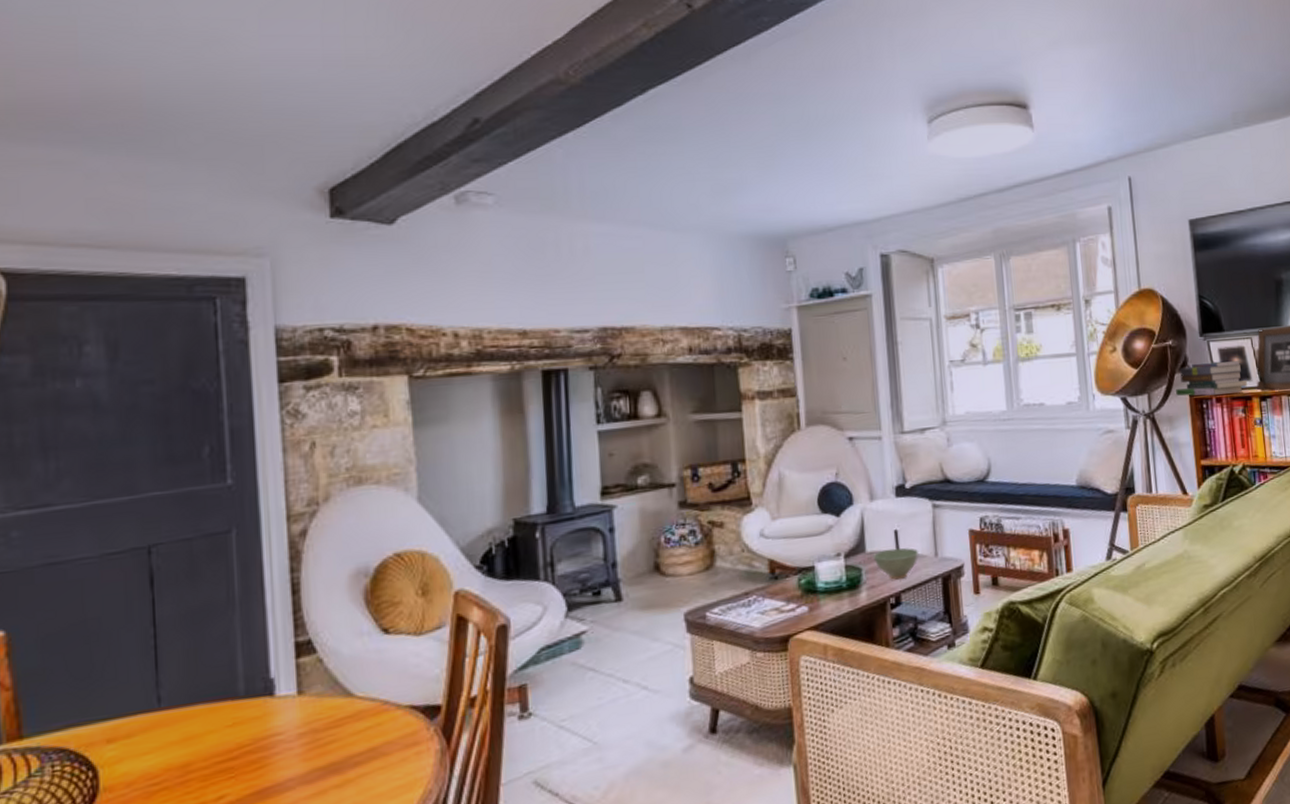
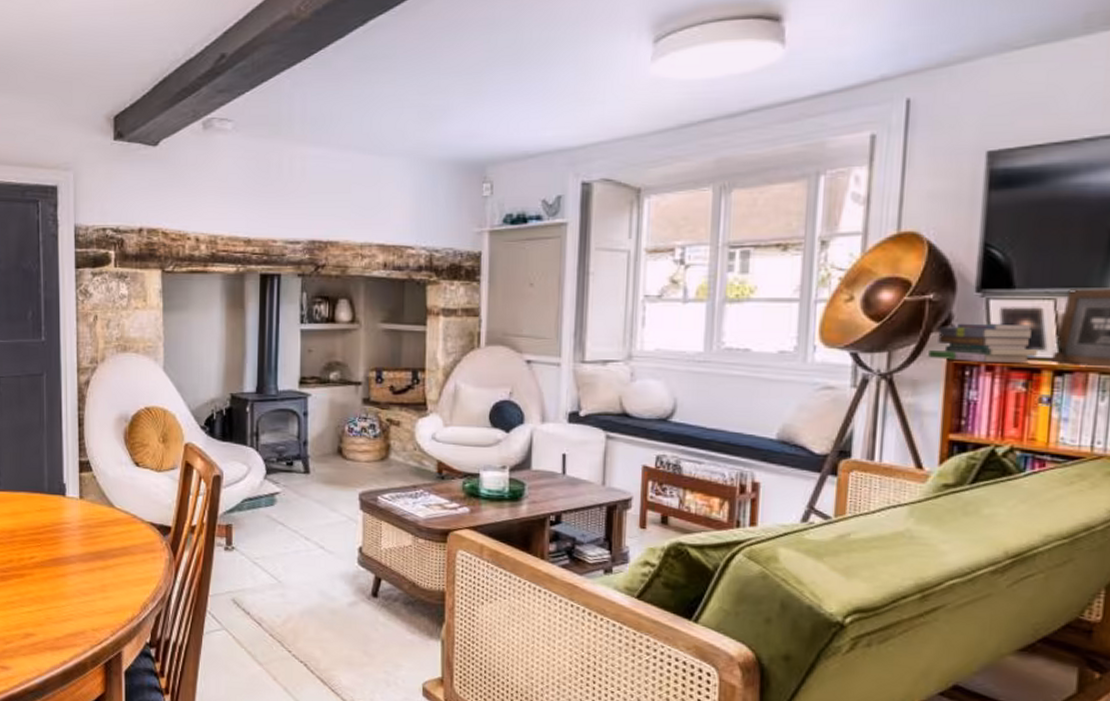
bowl: present [873,547,919,580] -> none [538,470,586,500]

